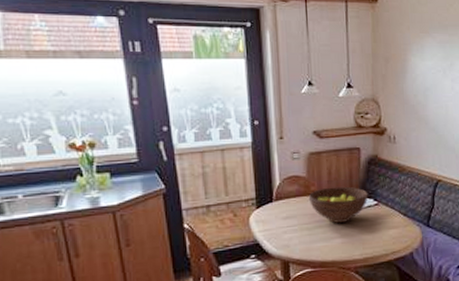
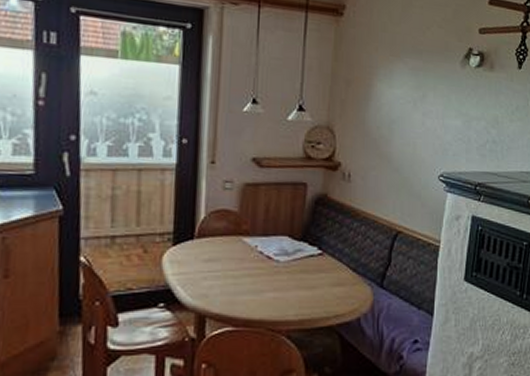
fruit bowl: present [308,186,368,223] -> none [238,227,312,273]

